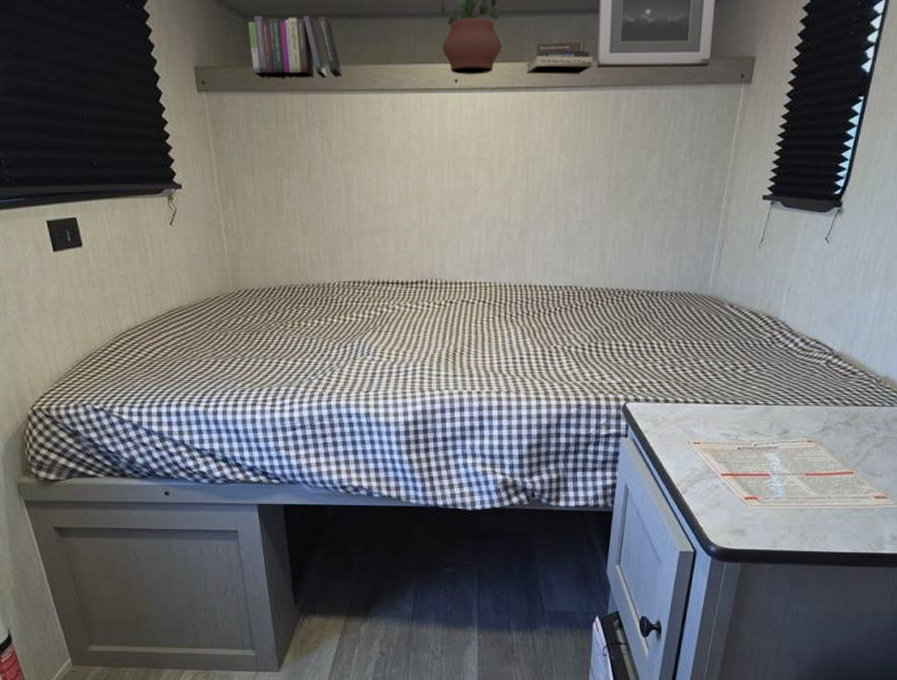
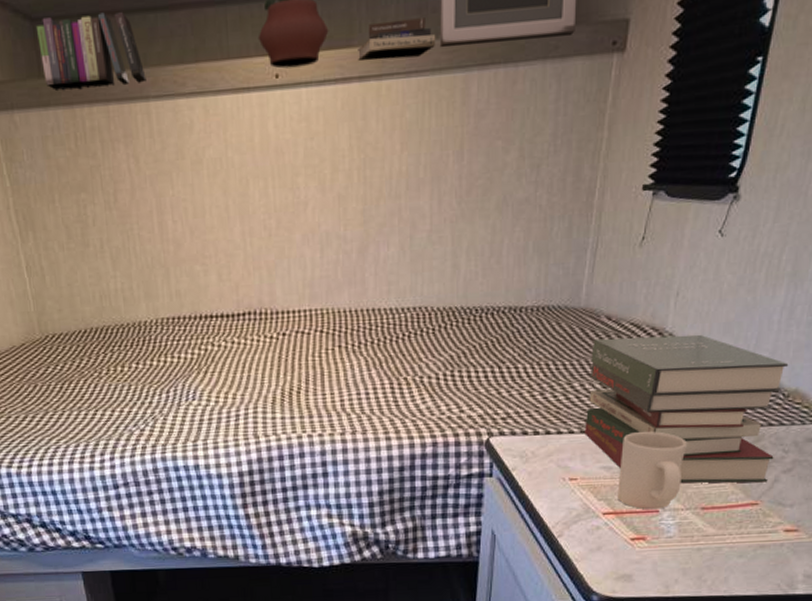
books: none [708,323,881,454] -> present [584,334,789,484]
mug: none [734,404,794,473] -> present [617,431,687,510]

